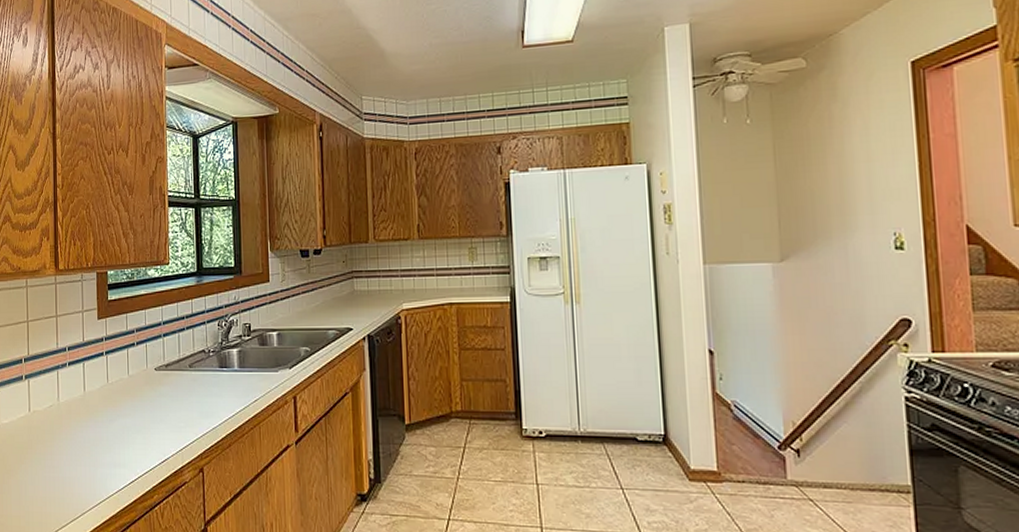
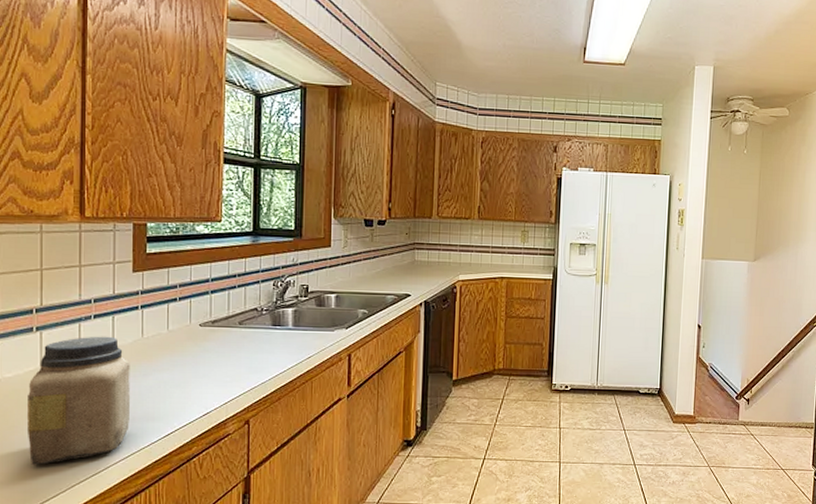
jar: none [19,382,100,509] -> present [26,336,130,465]

